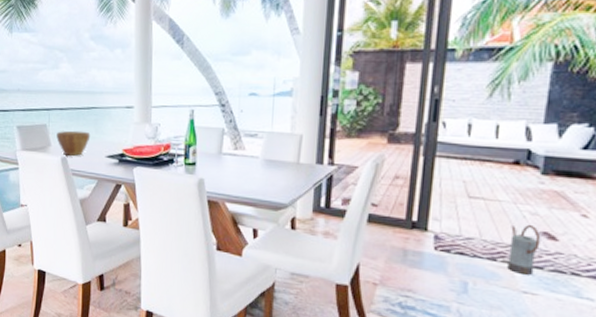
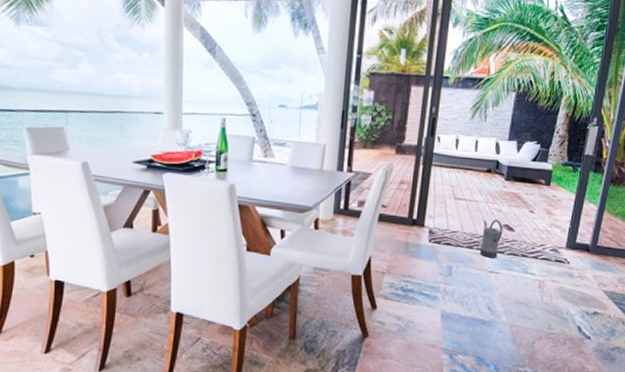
bowl: present [56,130,91,156] -> none [76,134,116,161]

